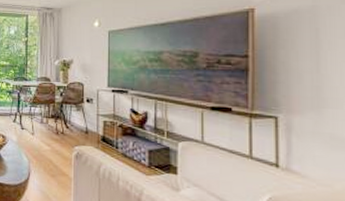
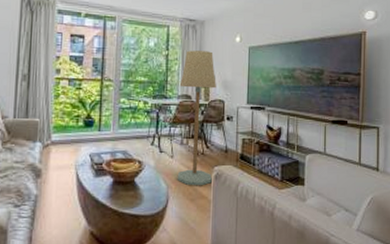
floor lamp: none [38,36,75,164] -> present [177,50,216,186]

